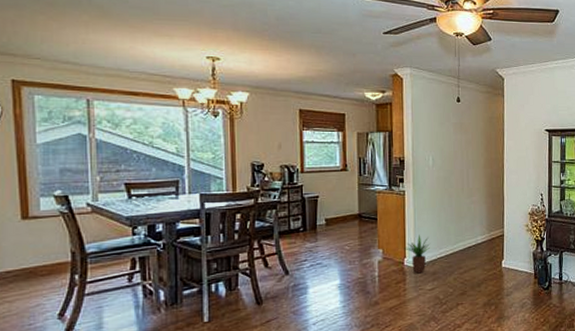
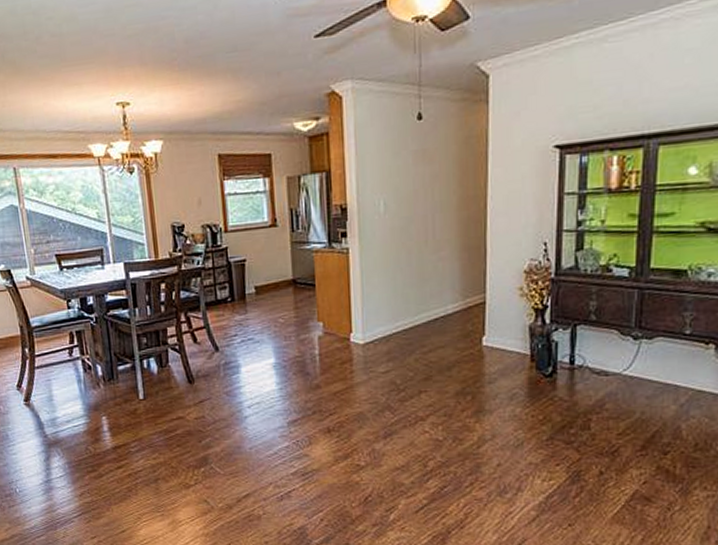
potted plant: present [403,235,430,274] -> none [348,304,383,353]

